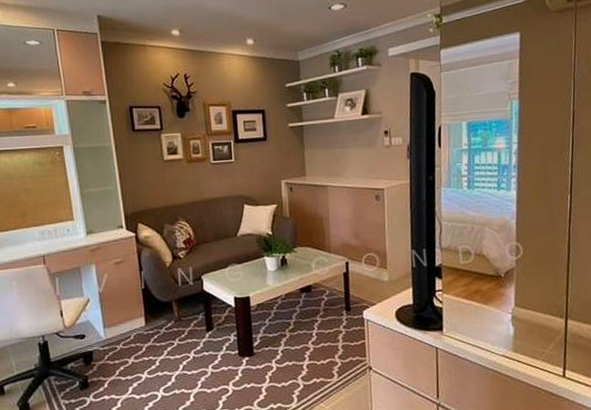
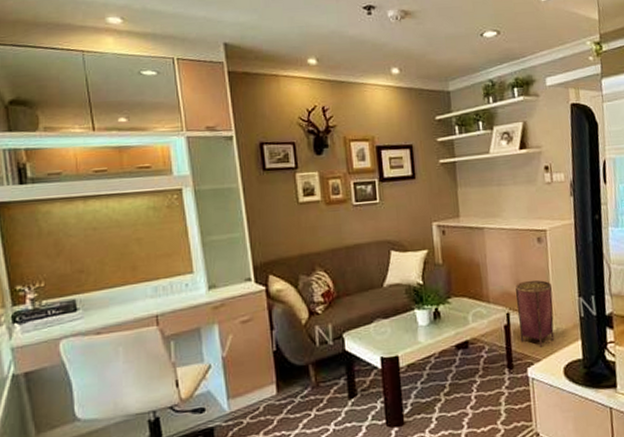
woven basket: none [354,233,389,293] -> present [515,280,555,347]

